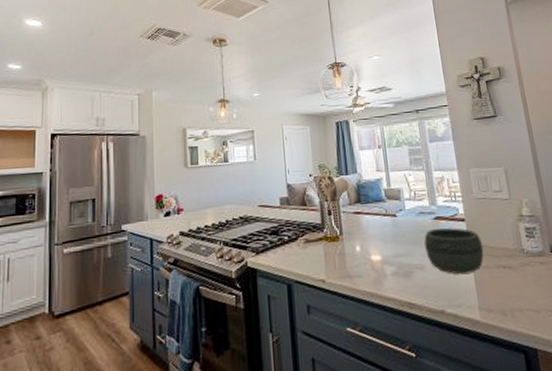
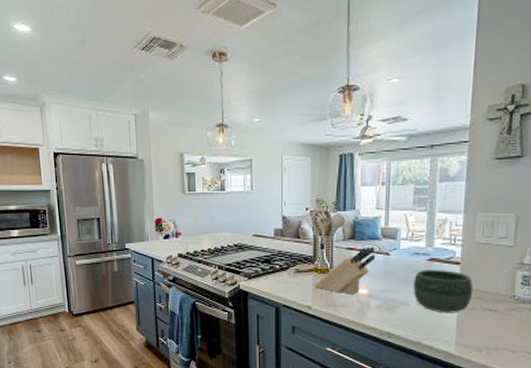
knife block: none [326,209,384,263] -> present [314,246,376,295]

